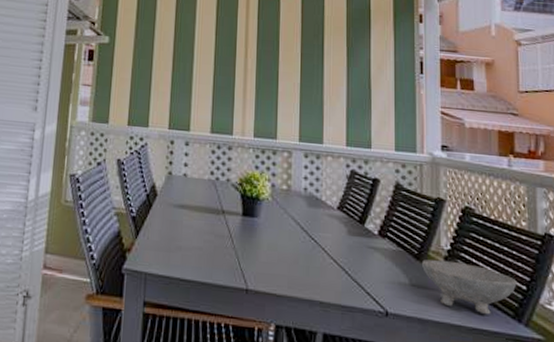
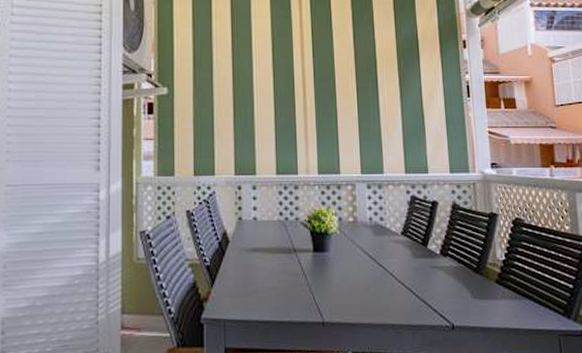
bowl: present [422,259,517,315] -> none [481,270,565,316]

